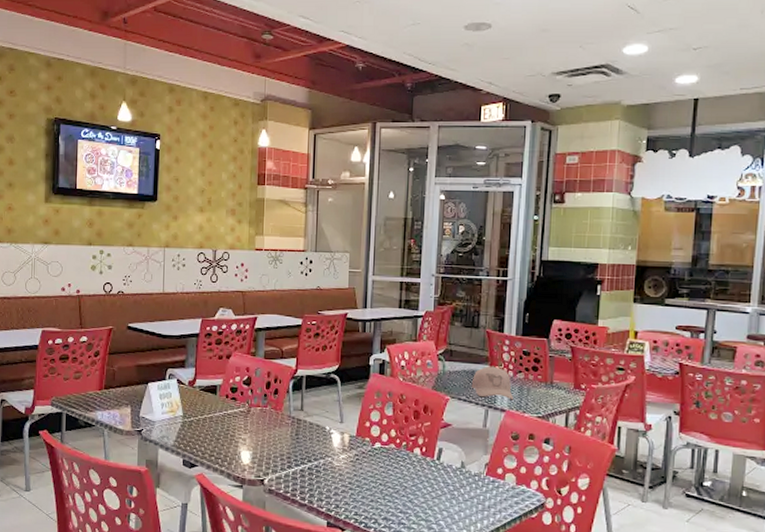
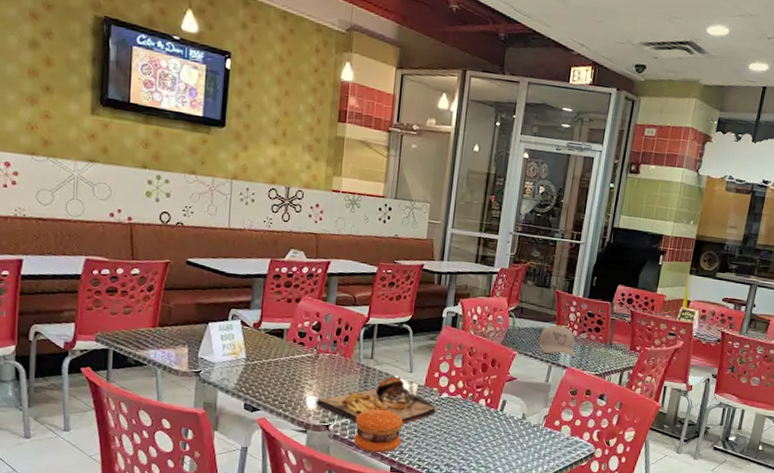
food tray: none [250,427,370,475] -> present [315,376,436,423]
burger: none [288,461,338,507] -> present [353,408,404,453]

